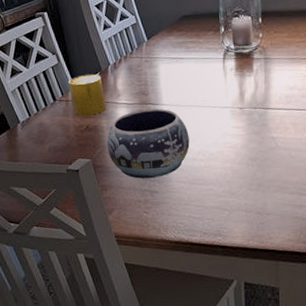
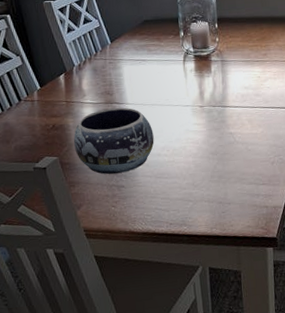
cup: present [68,74,106,116] -> none [32,75,72,116]

